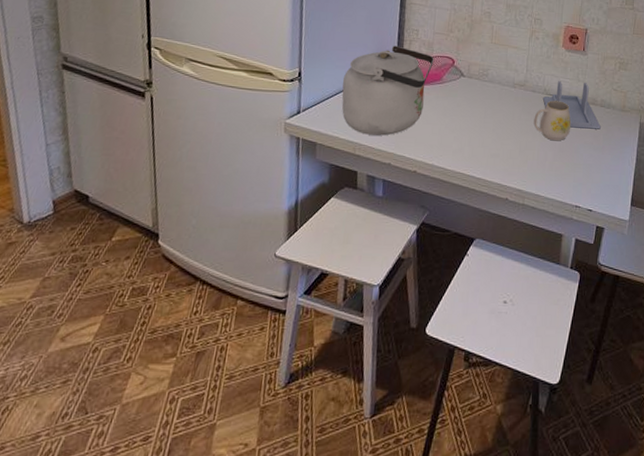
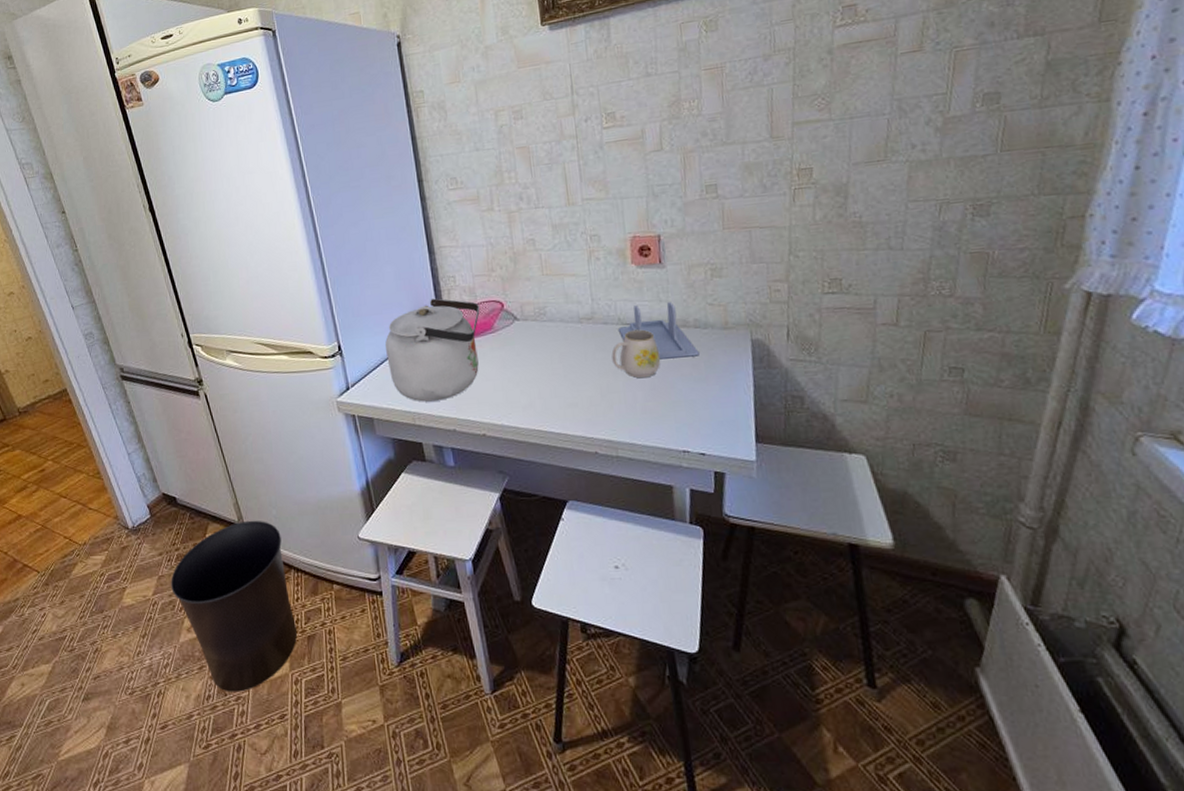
waste bin: none [55,227,195,410] -> present [171,520,297,692]

